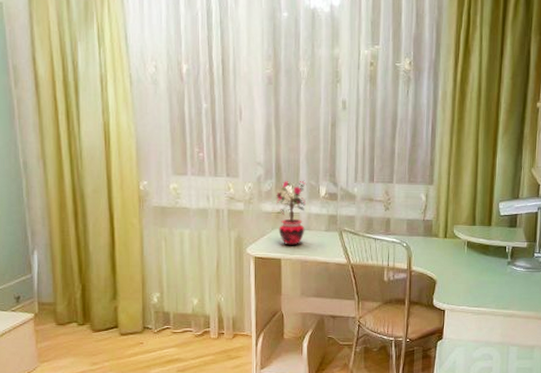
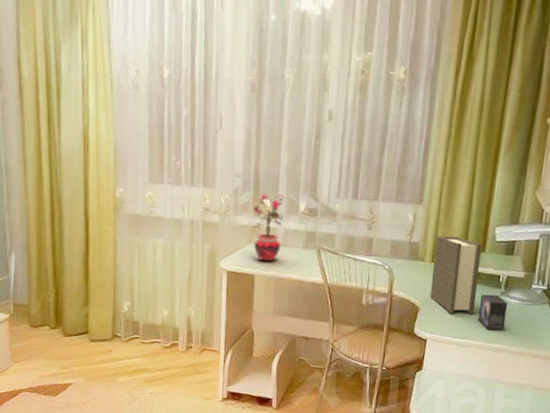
book: none [445,212,489,284] -> present [429,235,483,314]
small box: none [489,264,515,296] -> present [478,294,509,330]

